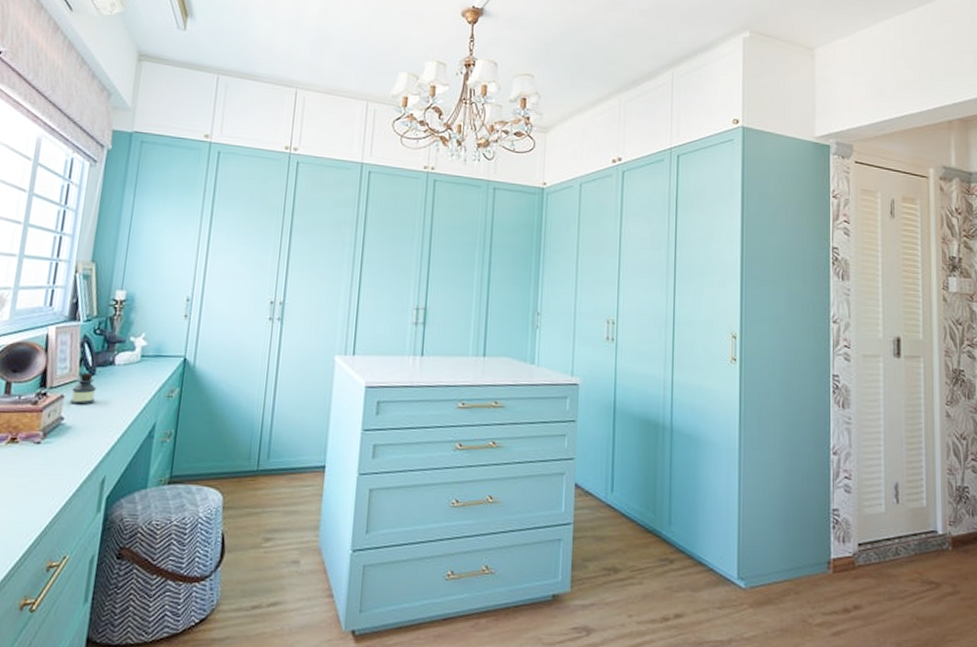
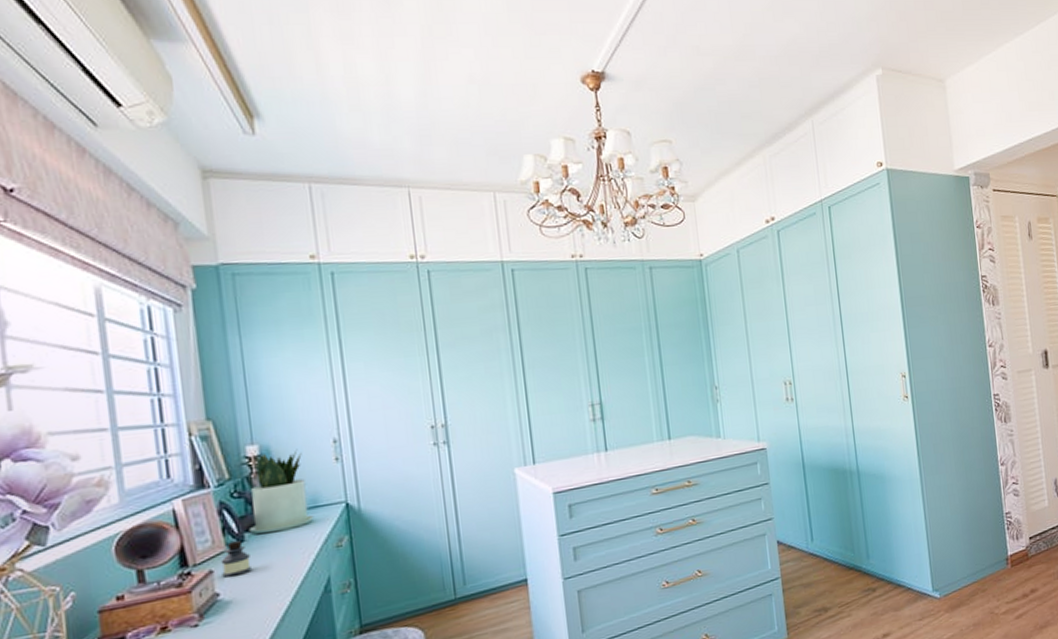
planter: none [100,299,159,373] -> present [248,449,315,534]

